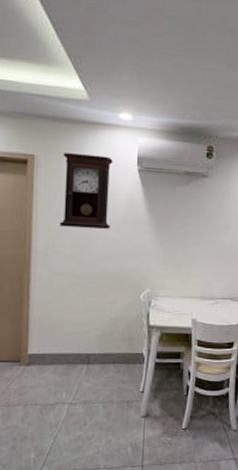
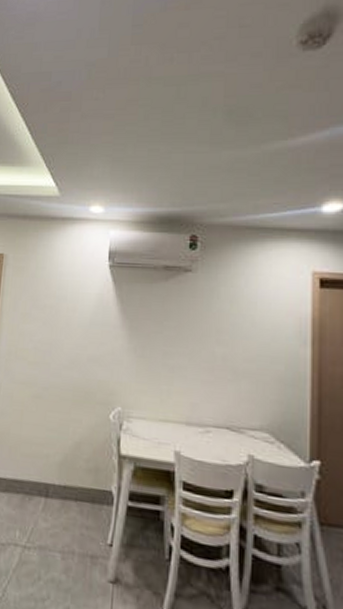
pendulum clock: present [59,153,113,229] -> none [23,251,82,333]

